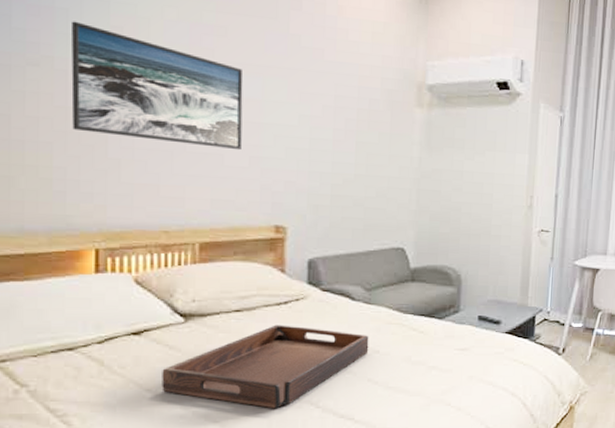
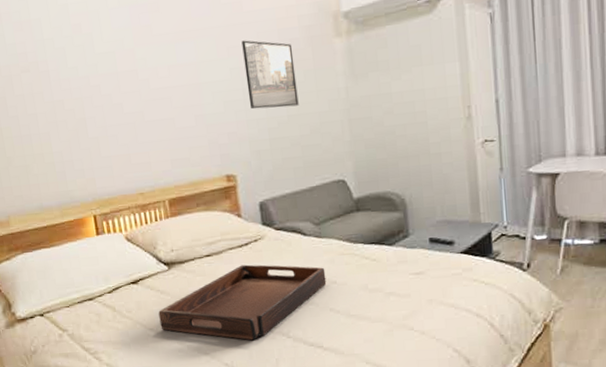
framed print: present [70,21,243,151] -> none [44,27,187,119]
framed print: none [315,89,371,167] -> present [241,40,299,110]

